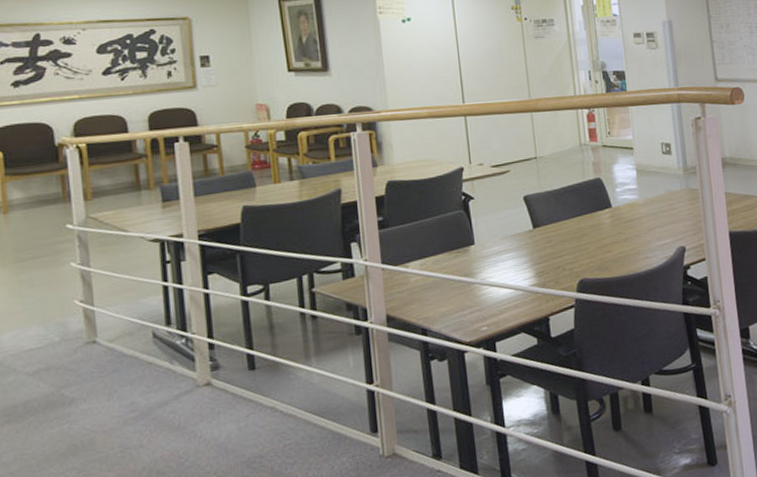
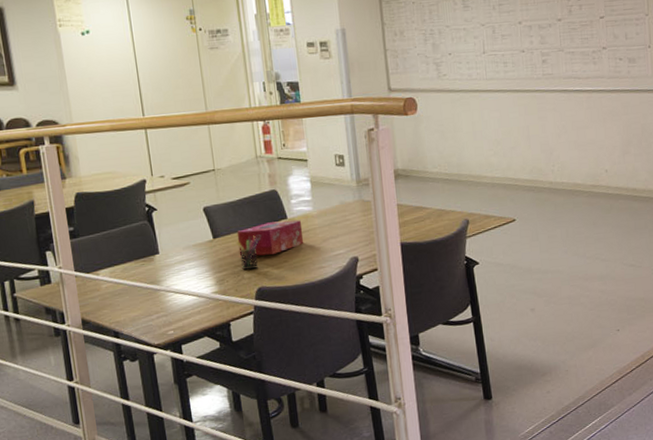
pen holder: none [556,224,581,261] -> present [235,235,259,270]
tissue box: none [558,209,629,247] -> present [236,220,304,257]

